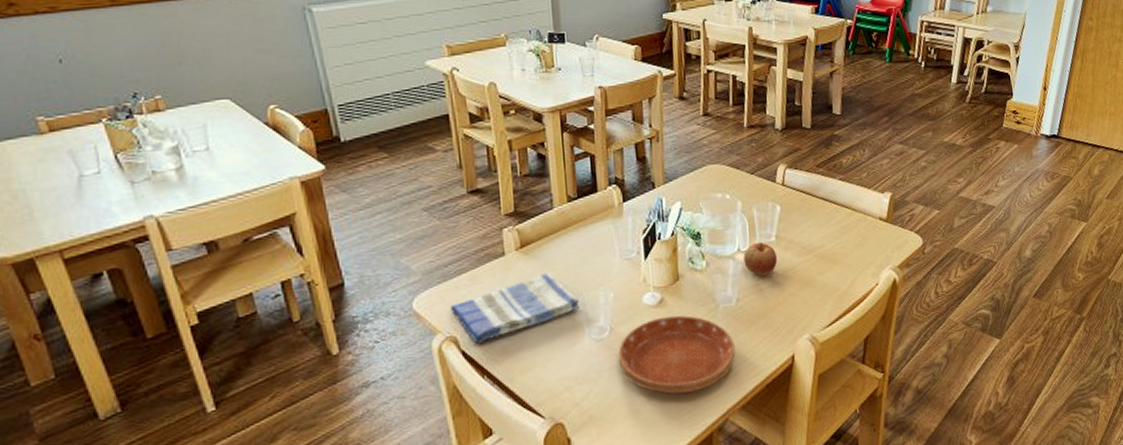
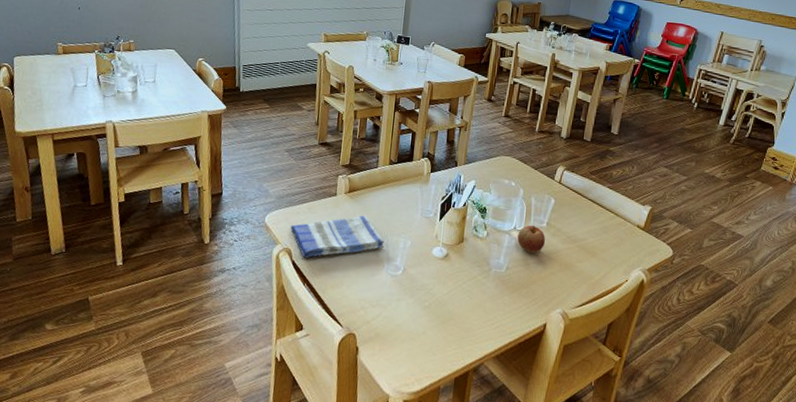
saucer: present [618,315,736,394] -> none [405,268,499,334]

